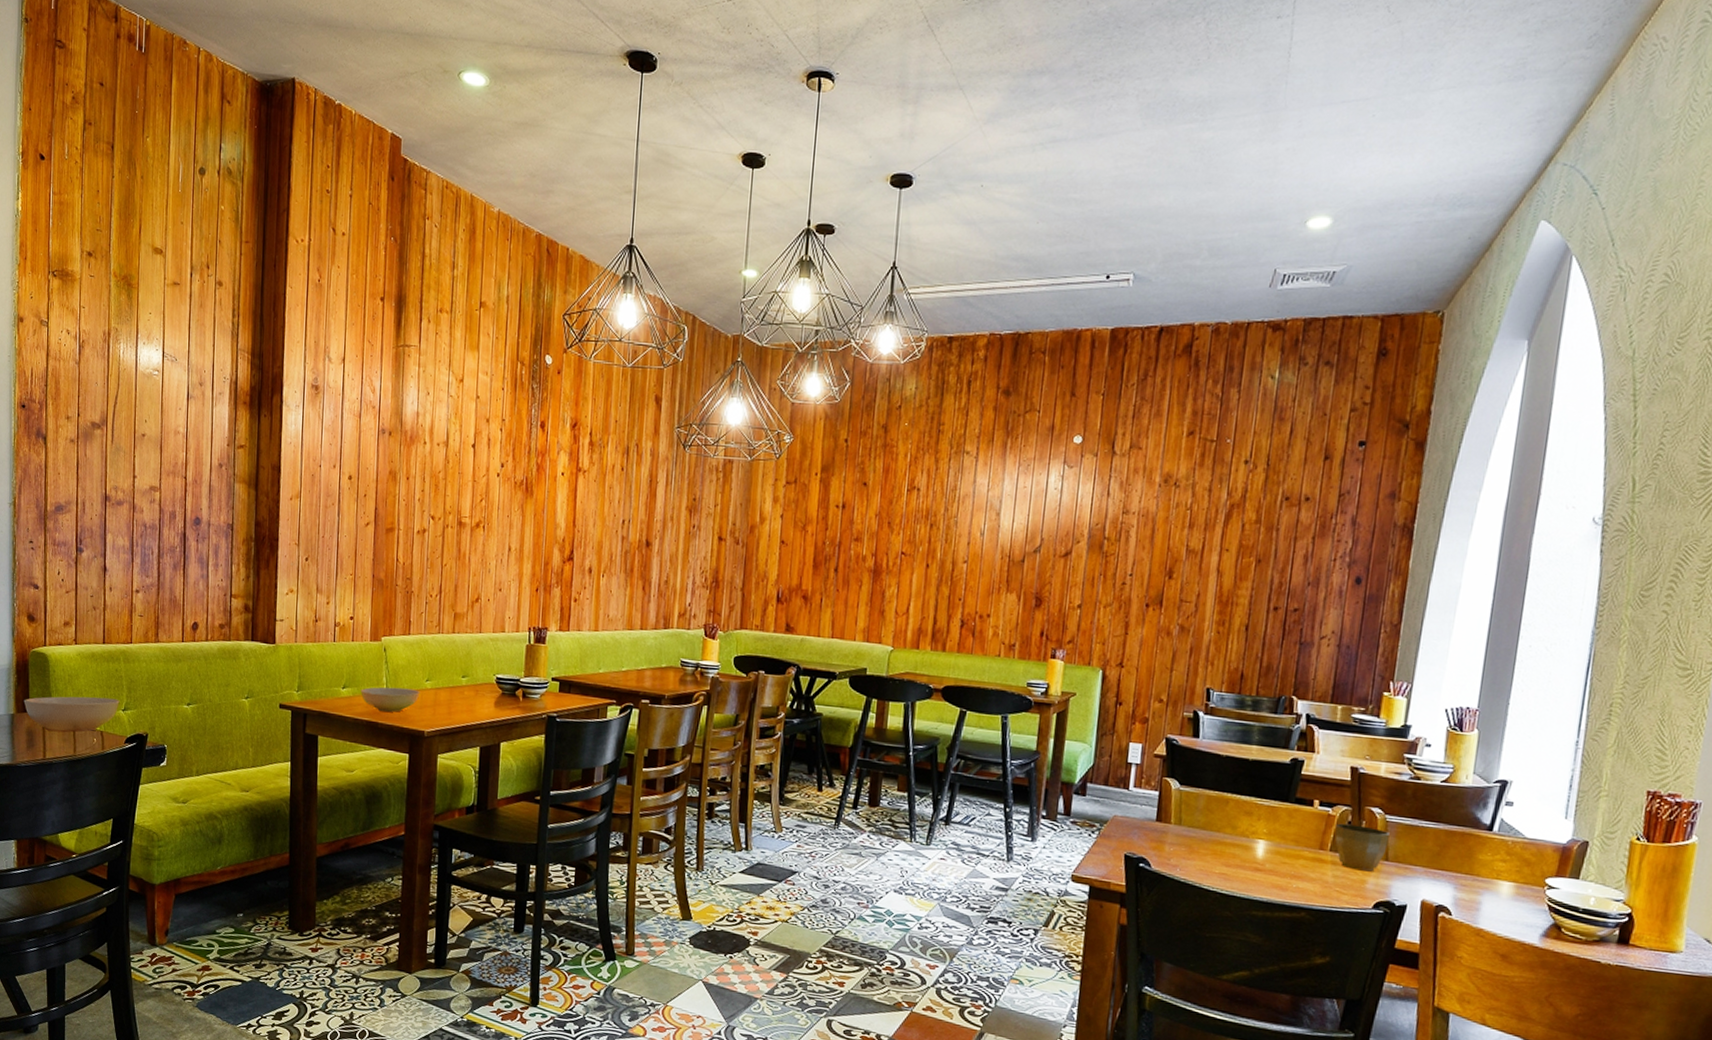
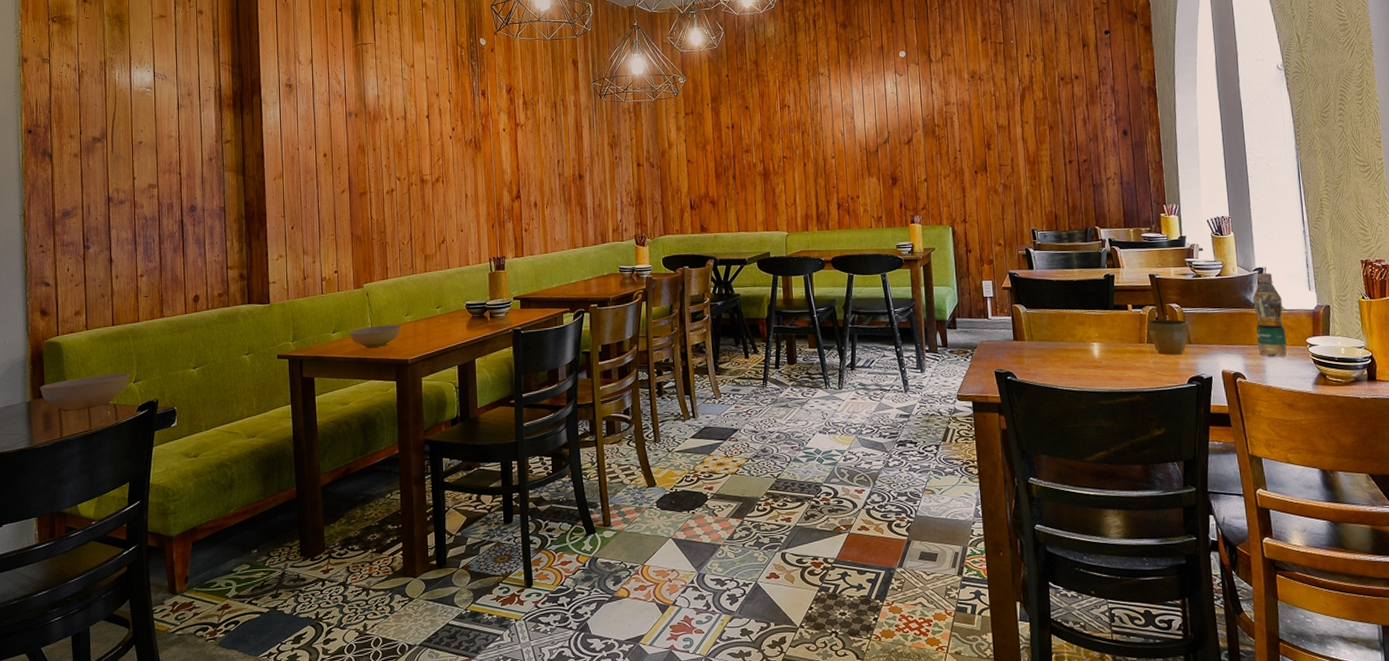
bottle: none [1477,787,1525,897] -> present [1253,273,1288,359]

